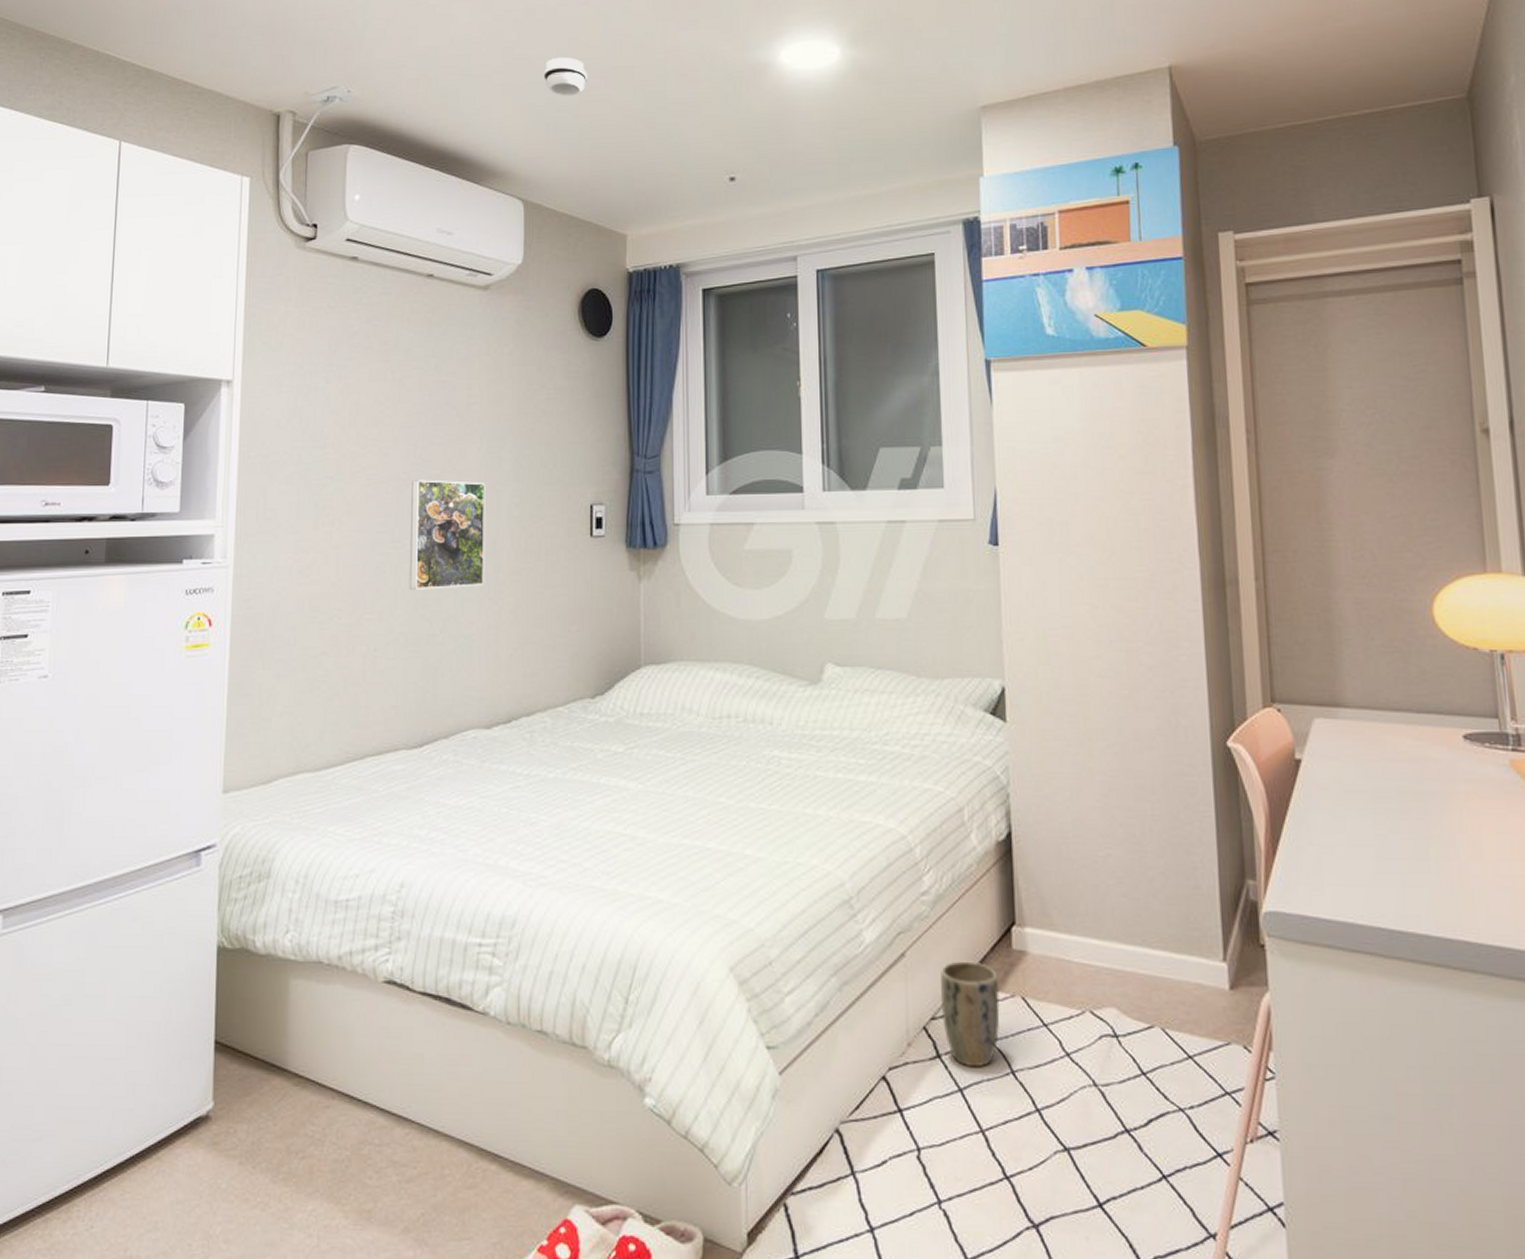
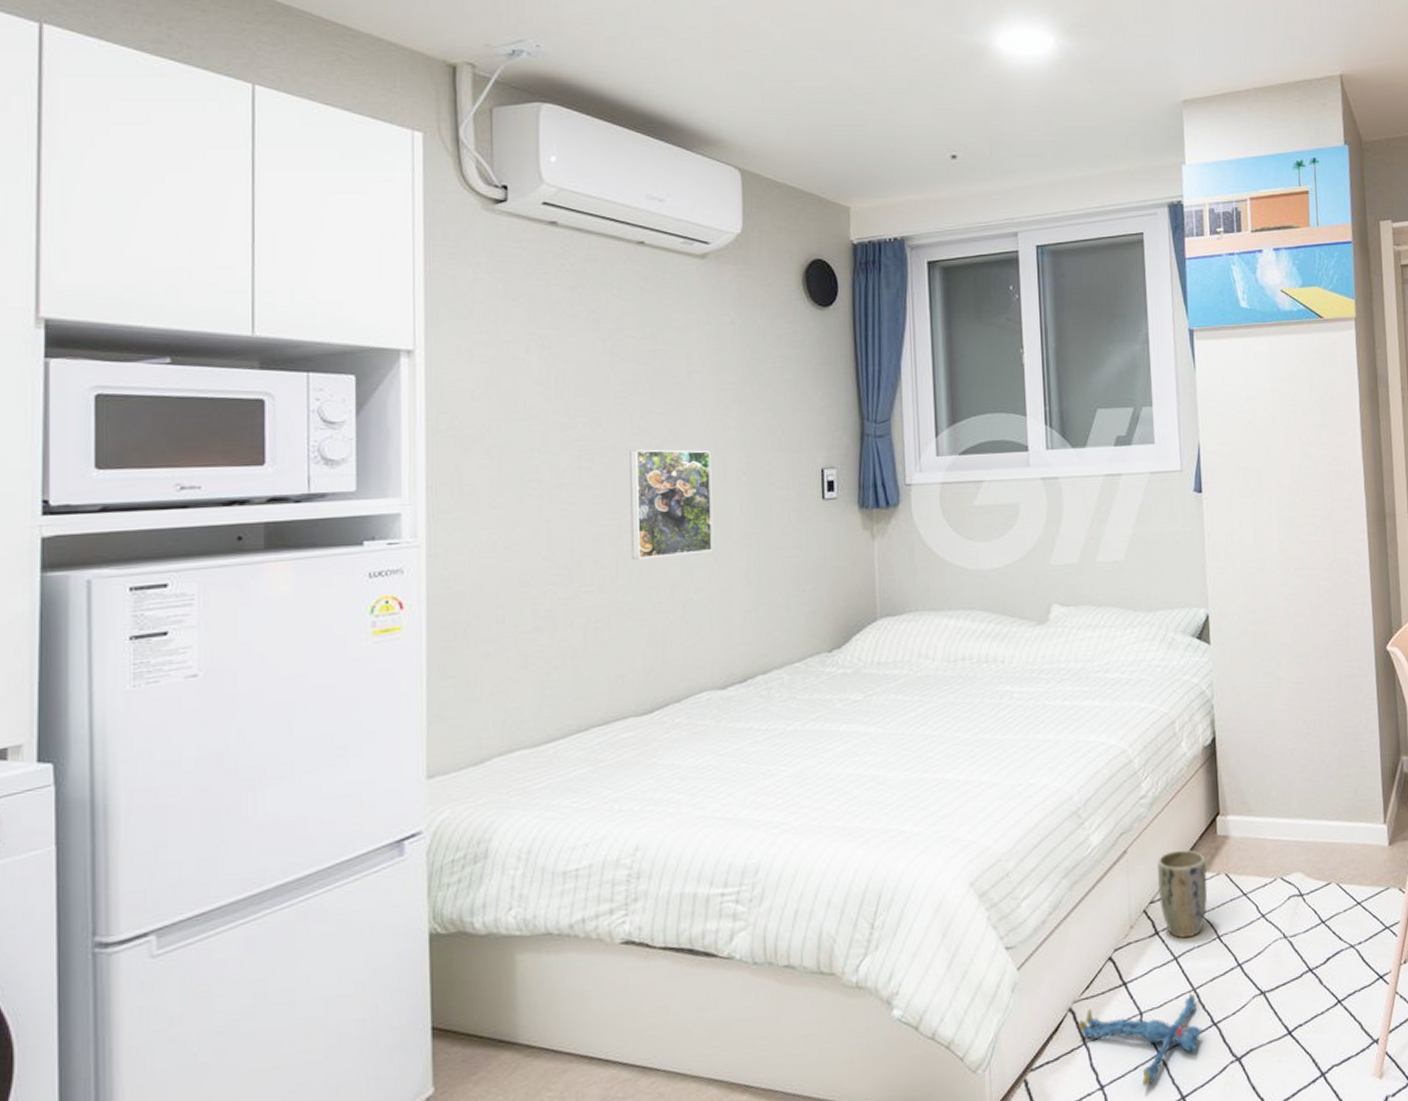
smoke detector: present [543,57,588,96] -> none [757,26,805,66]
plush toy: none [846,1134,993,1239] -> present [1078,992,1203,1087]

